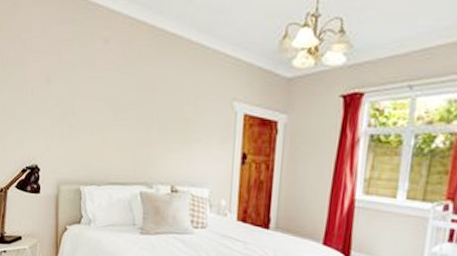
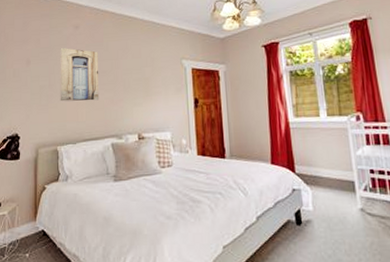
wall art: none [84,65,131,139] -> present [60,47,100,102]

